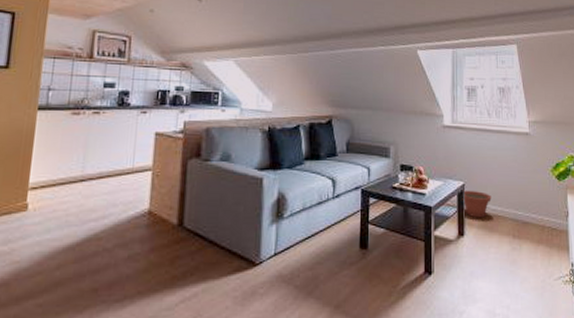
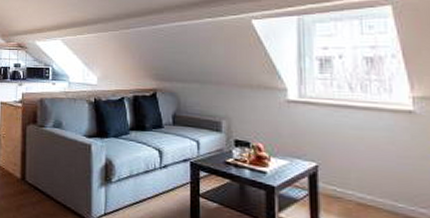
plant pot: present [462,190,492,218] -> none [315,172,357,206]

